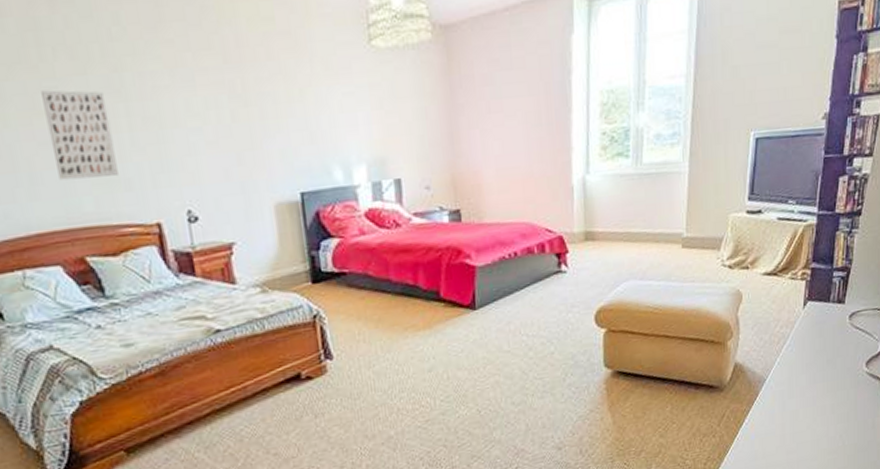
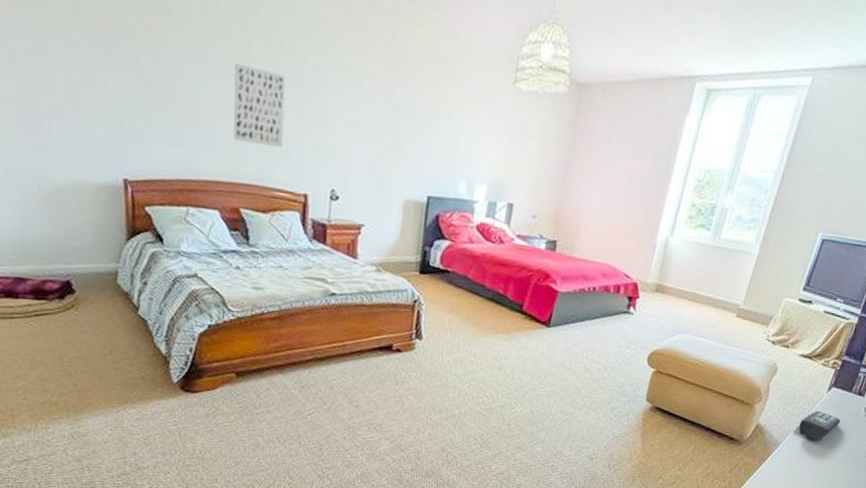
remote control: none [782,331,826,366] -> present [799,410,841,441]

